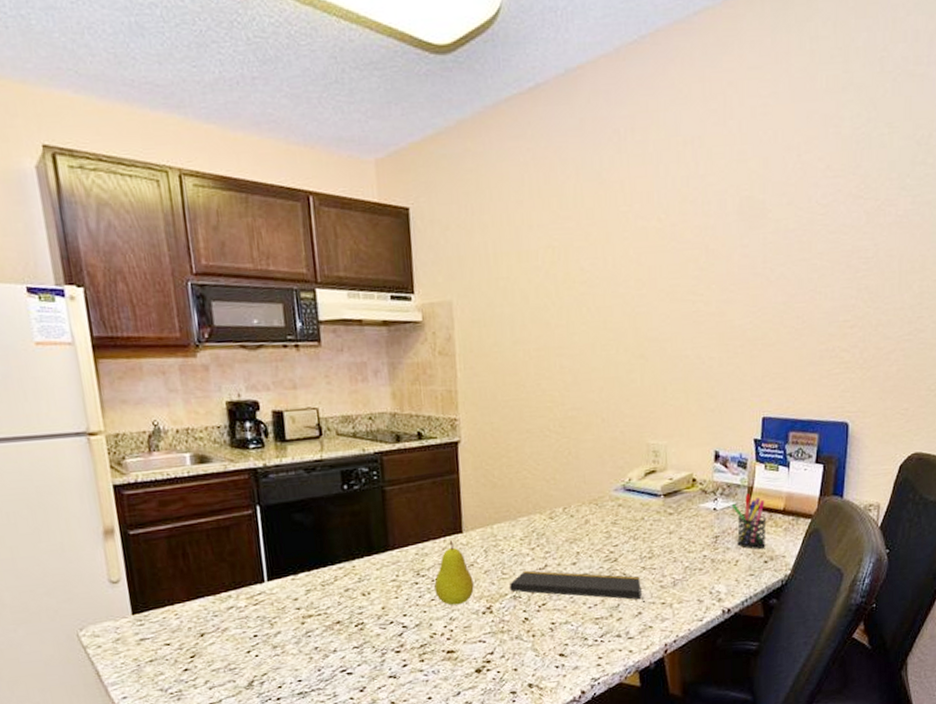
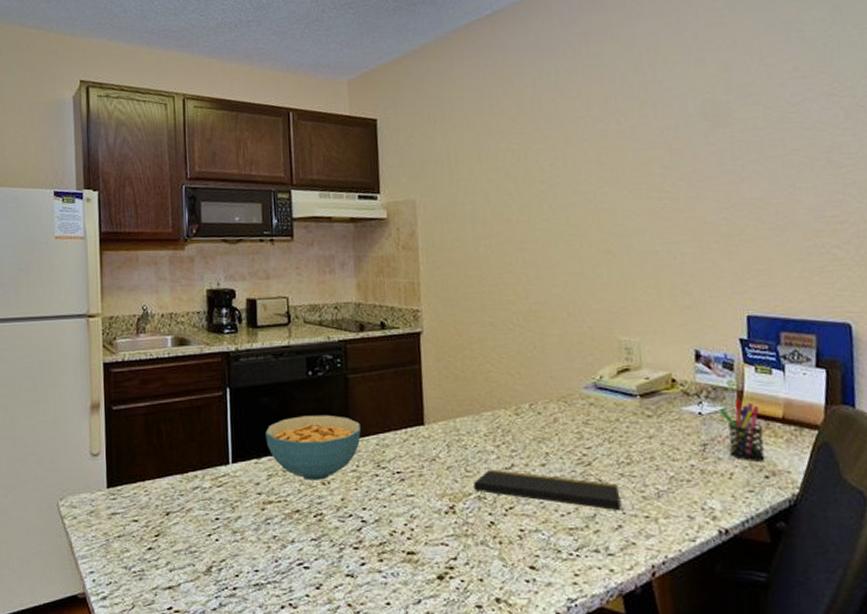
cereal bowl: none [301,527,400,593] -> present [265,414,361,481]
fruit: present [434,540,474,606] -> none [395,432,436,502]

